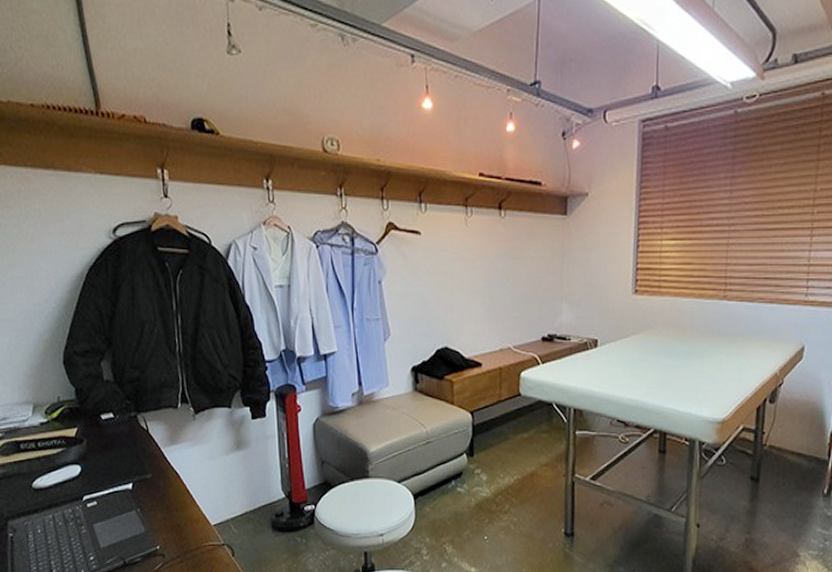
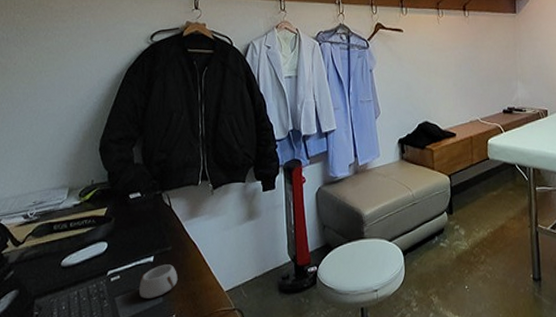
mug: none [118,493,160,527] -> present [139,264,178,299]

